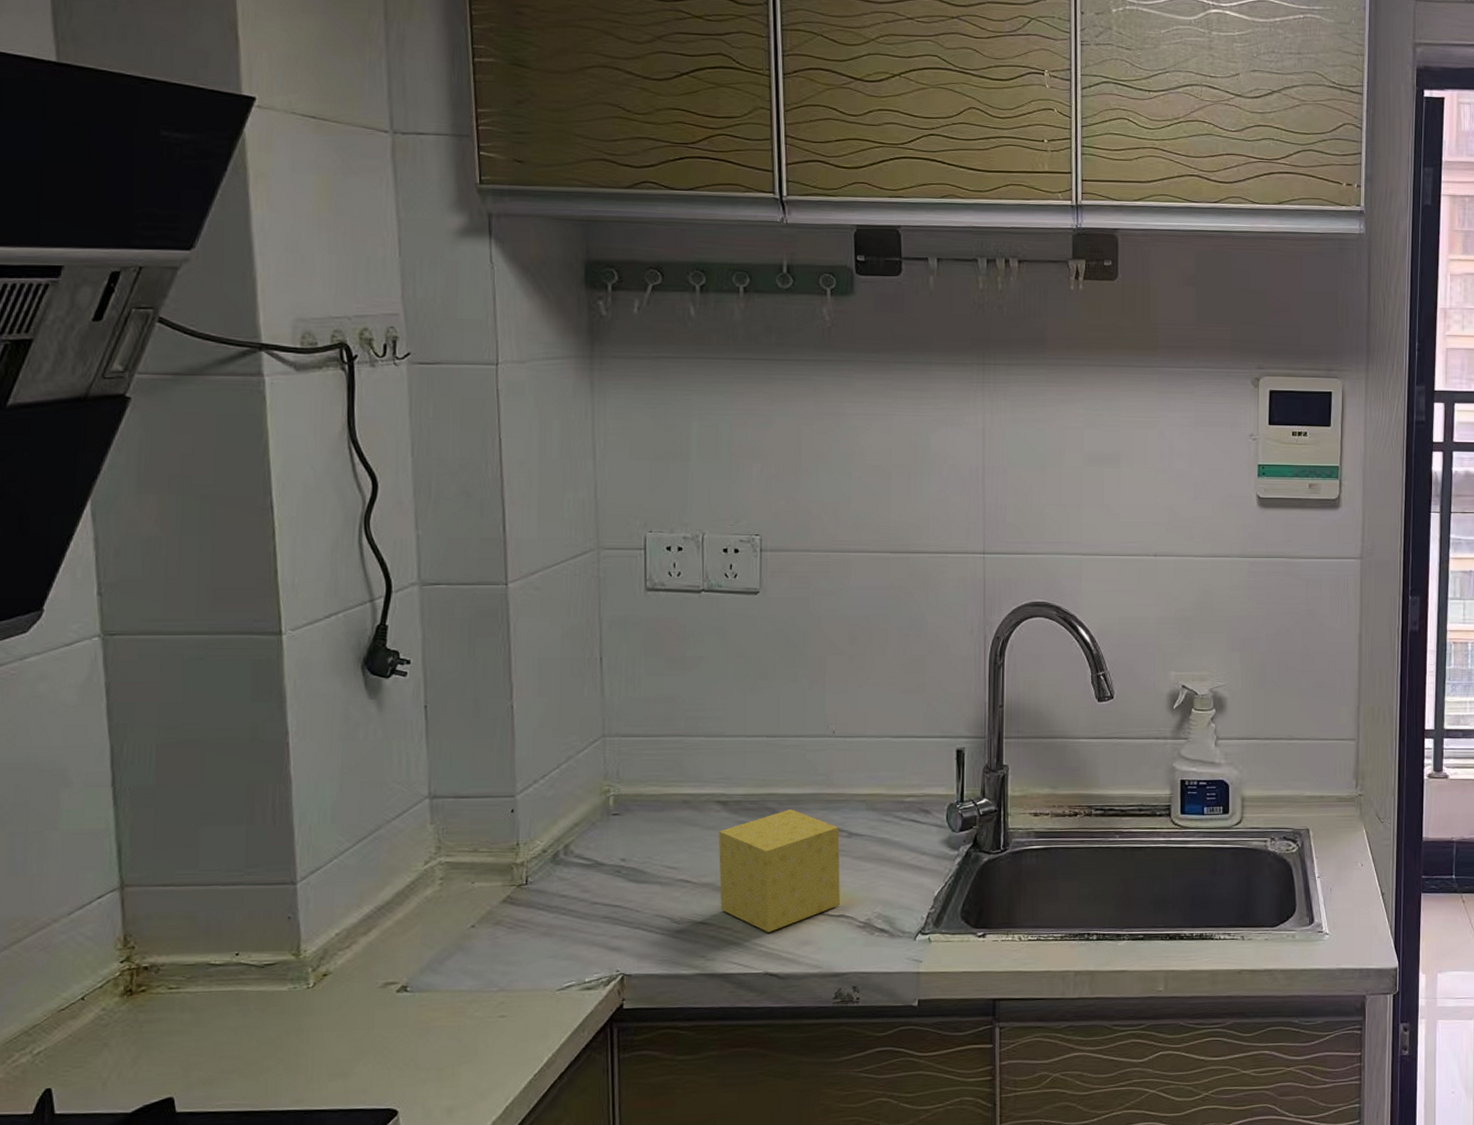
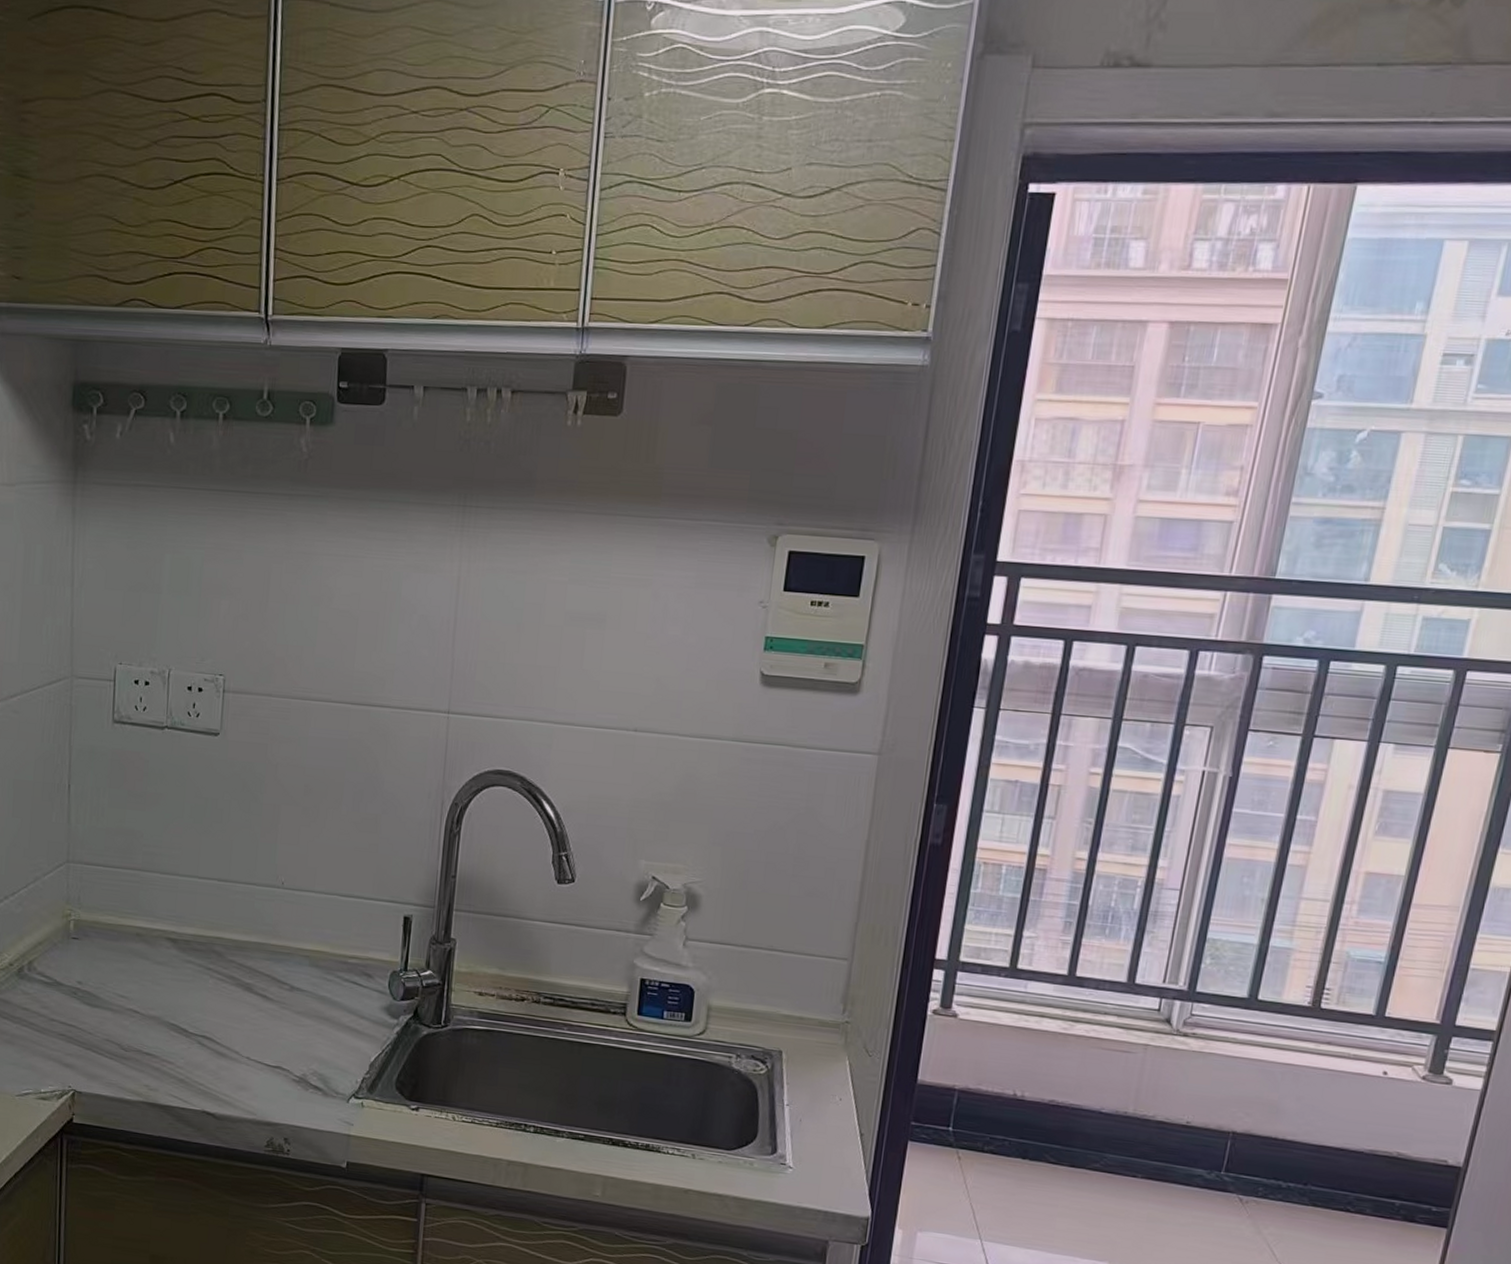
sponge: present [718,809,840,932] -> none [165,955,281,1073]

